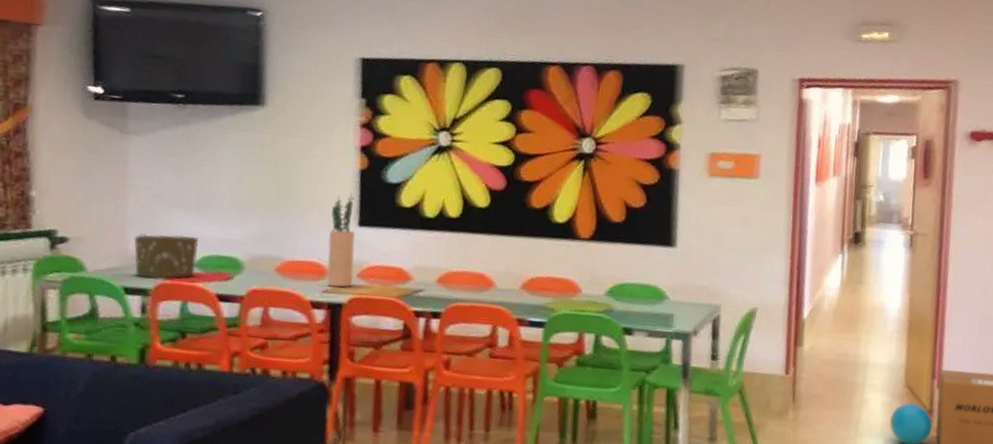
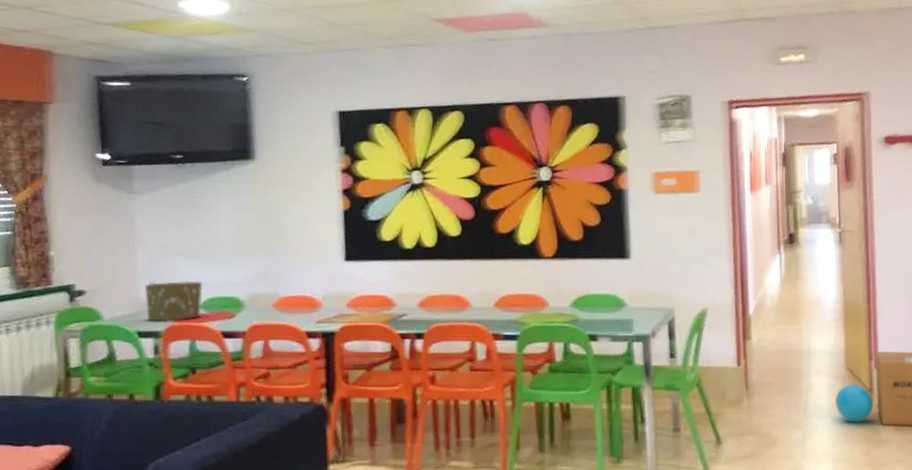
vase: present [327,192,355,288] -> none [318,231,344,318]

